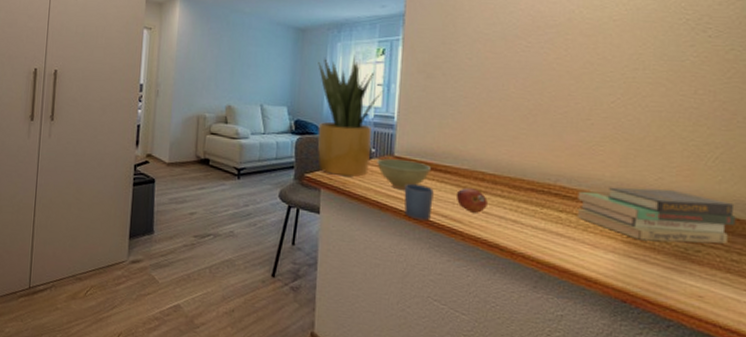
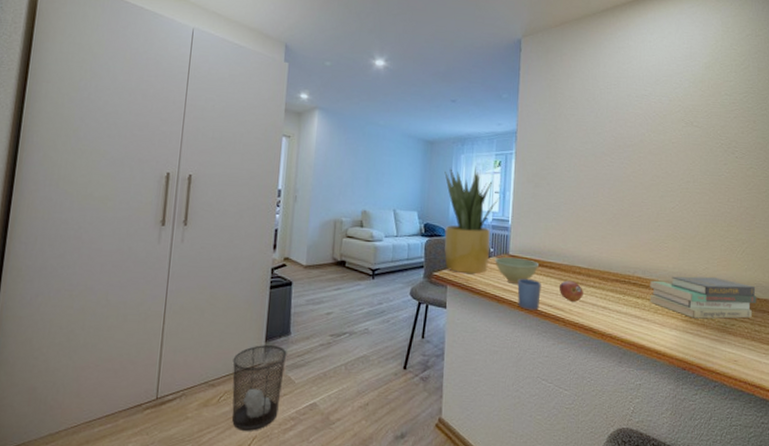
waste bin: none [98,242,151,327] -> present [232,344,287,431]

